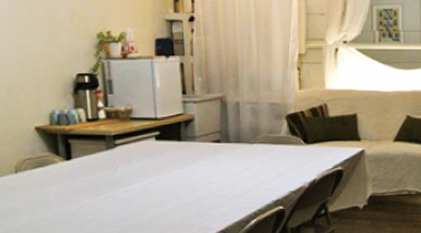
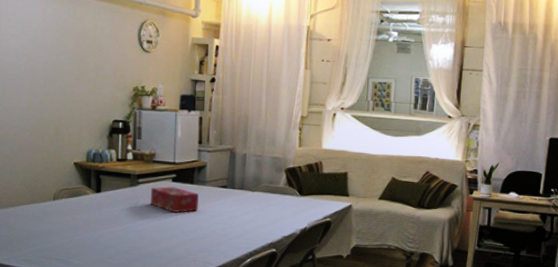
tissue box: none [131,146,189,176] -> present [150,186,199,214]

